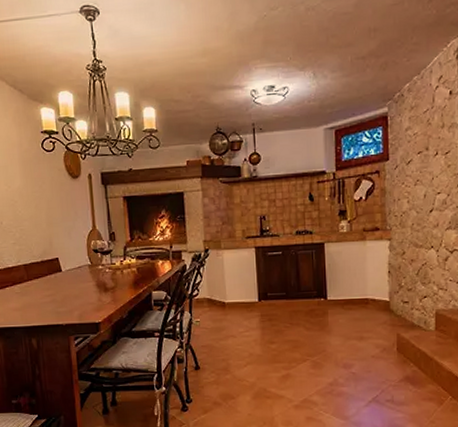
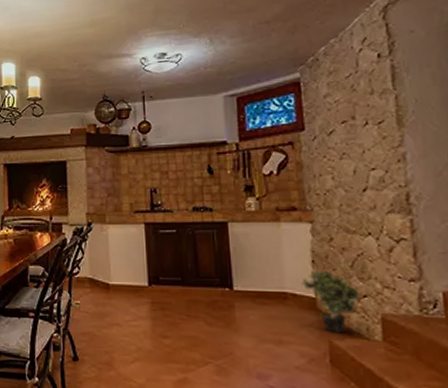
potted plant: none [379,278,424,327] -> present [301,270,363,334]

